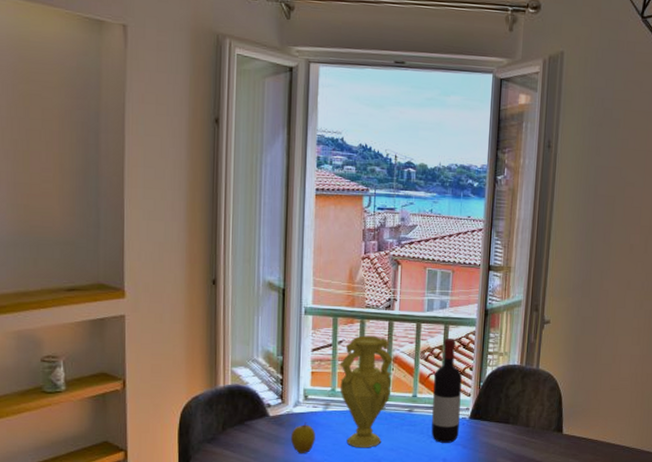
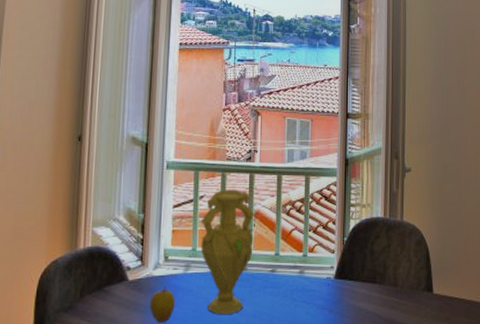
wine bottle: present [431,337,462,443] -> none [295,189,325,307]

